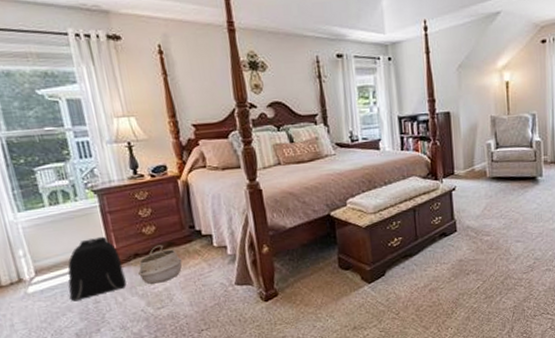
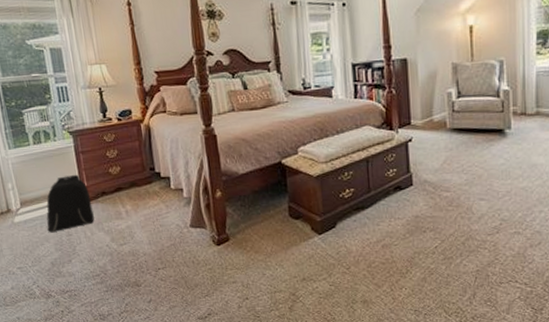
woven basket: present [138,245,182,284] -> none [105,185,143,221]

